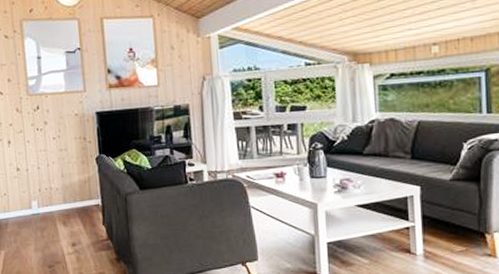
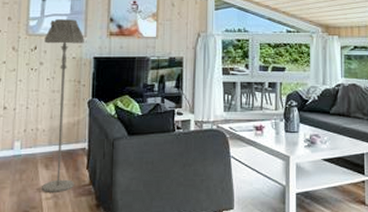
floor lamp: none [45,74,93,248] -> present [42,19,84,192]

